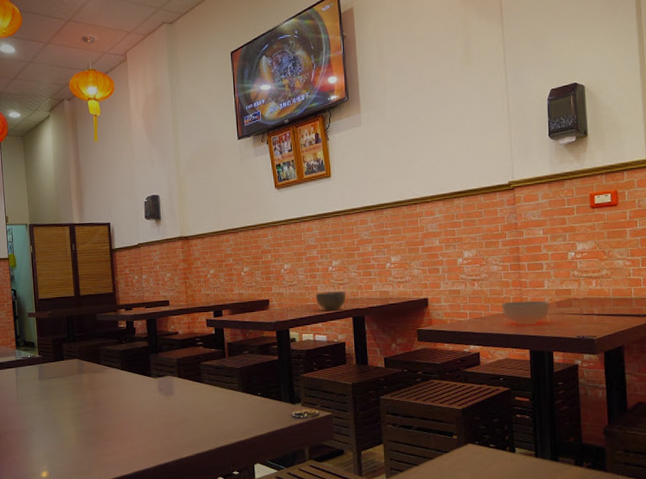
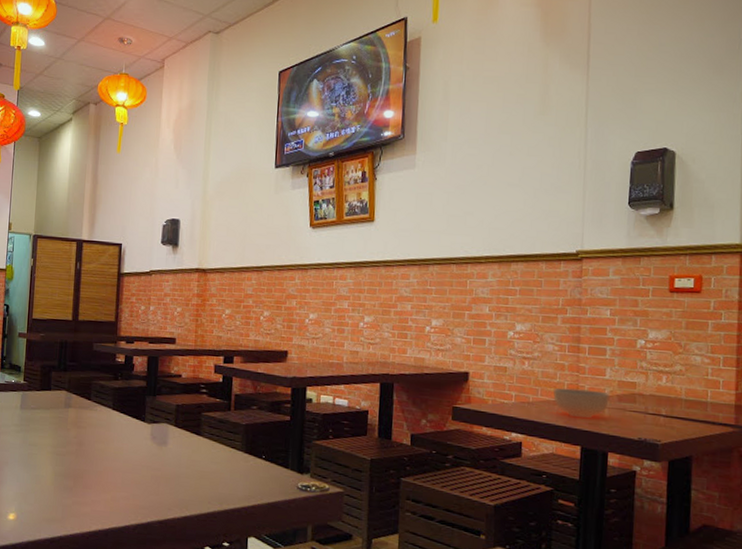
soup bowl: present [315,291,347,311] -> none [340,350,376,373]

